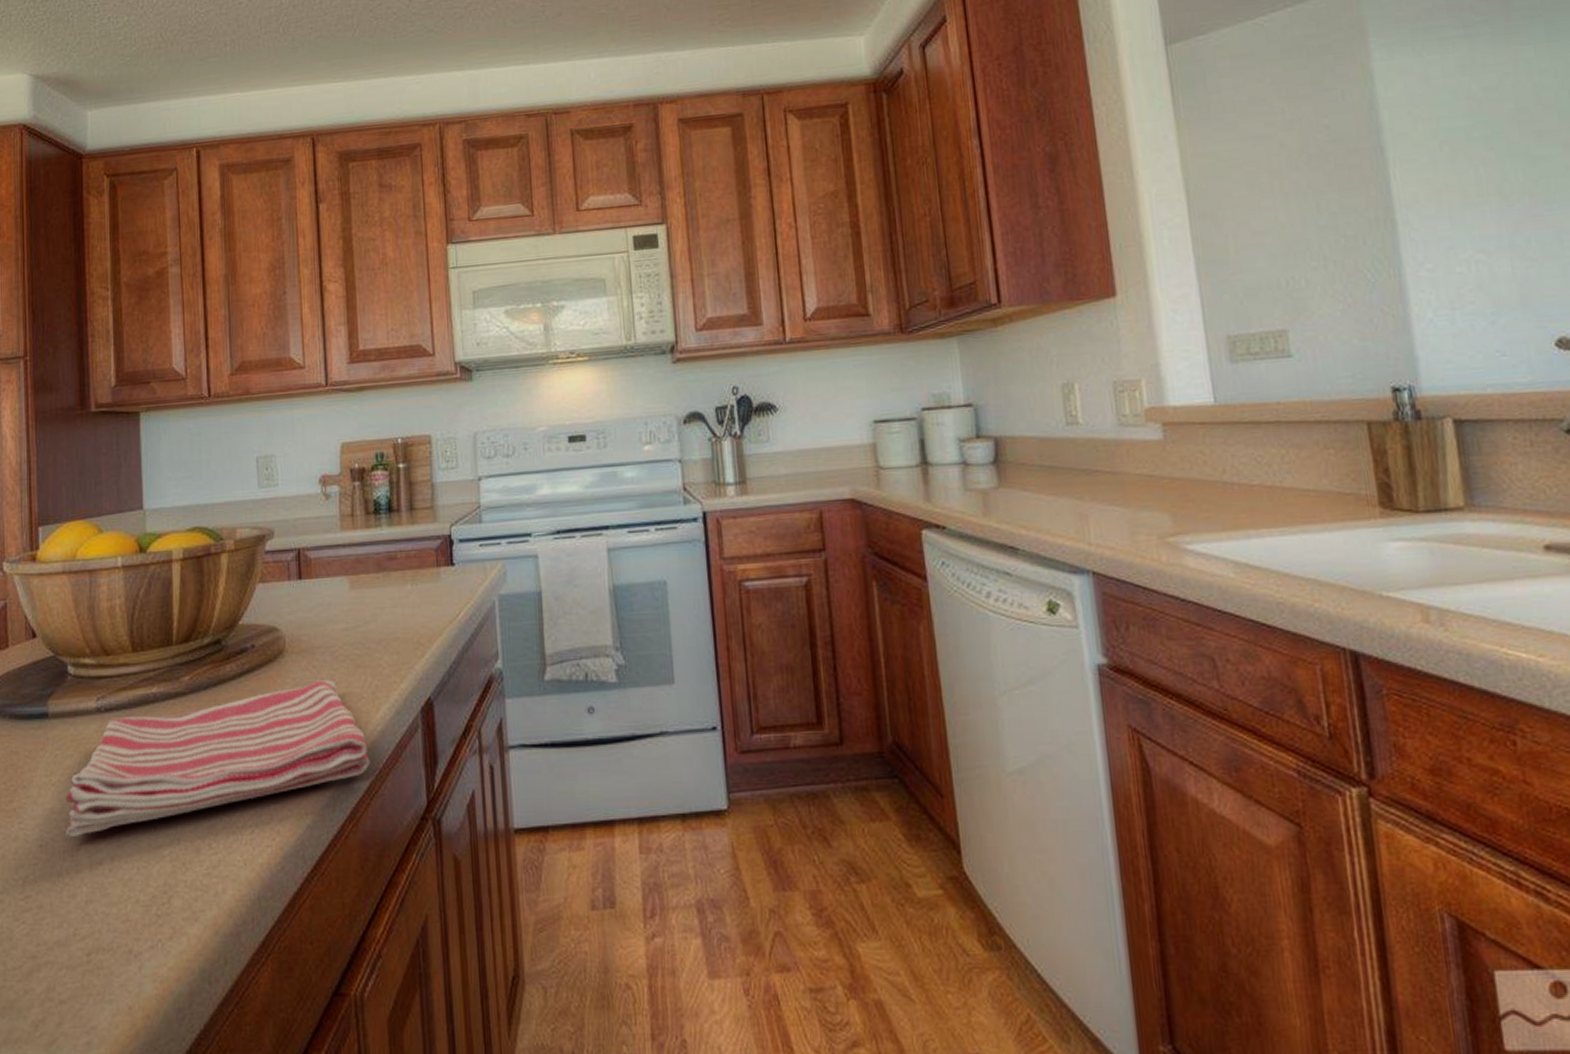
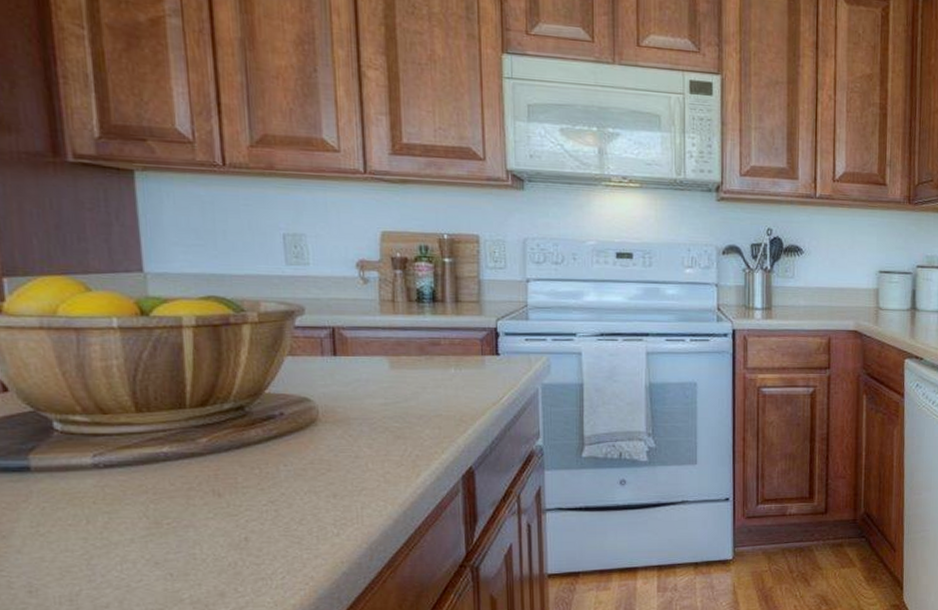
dish towel: present [65,680,370,838] -> none [58,448,410,584]

